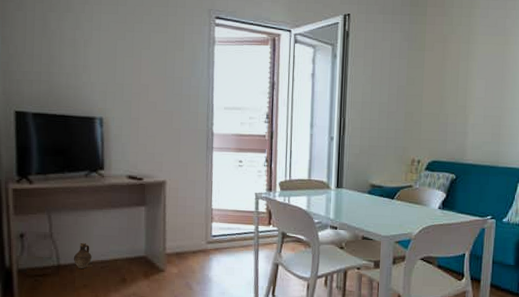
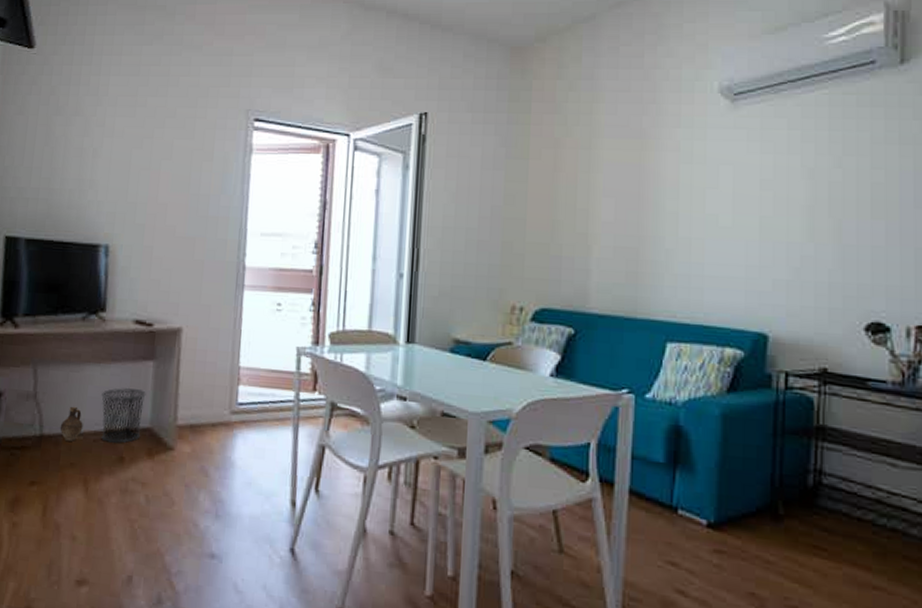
waste bin: none [105,227,140,269] -> present [101,387,146,444]

